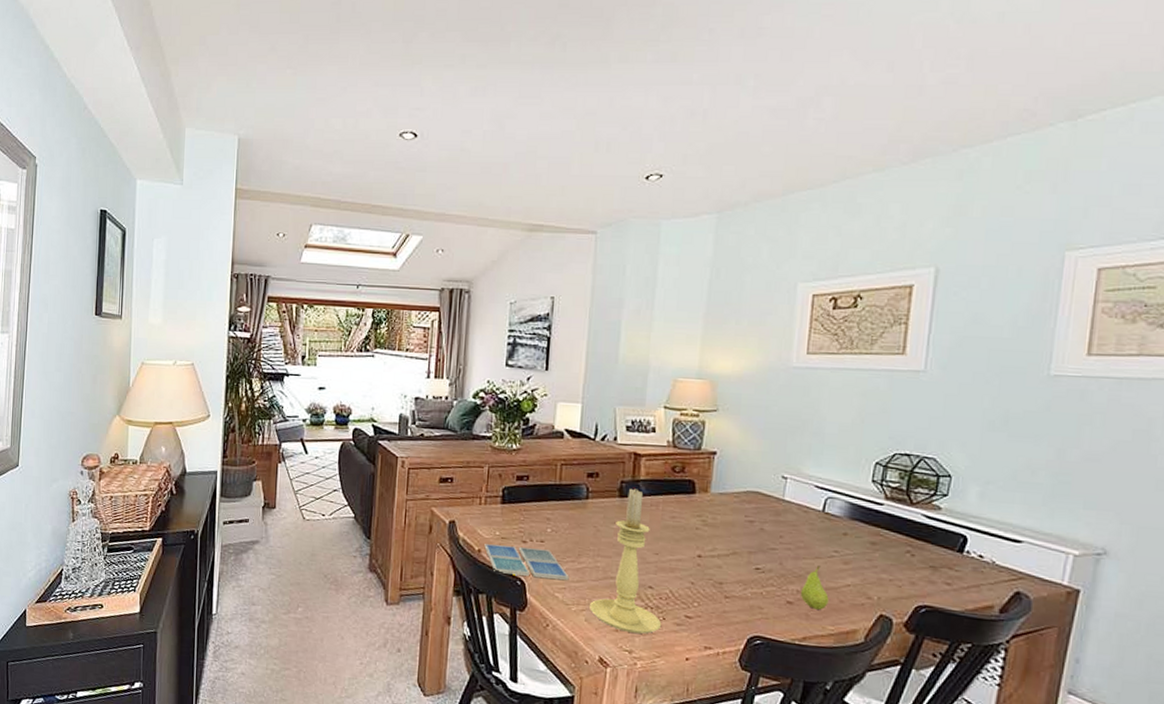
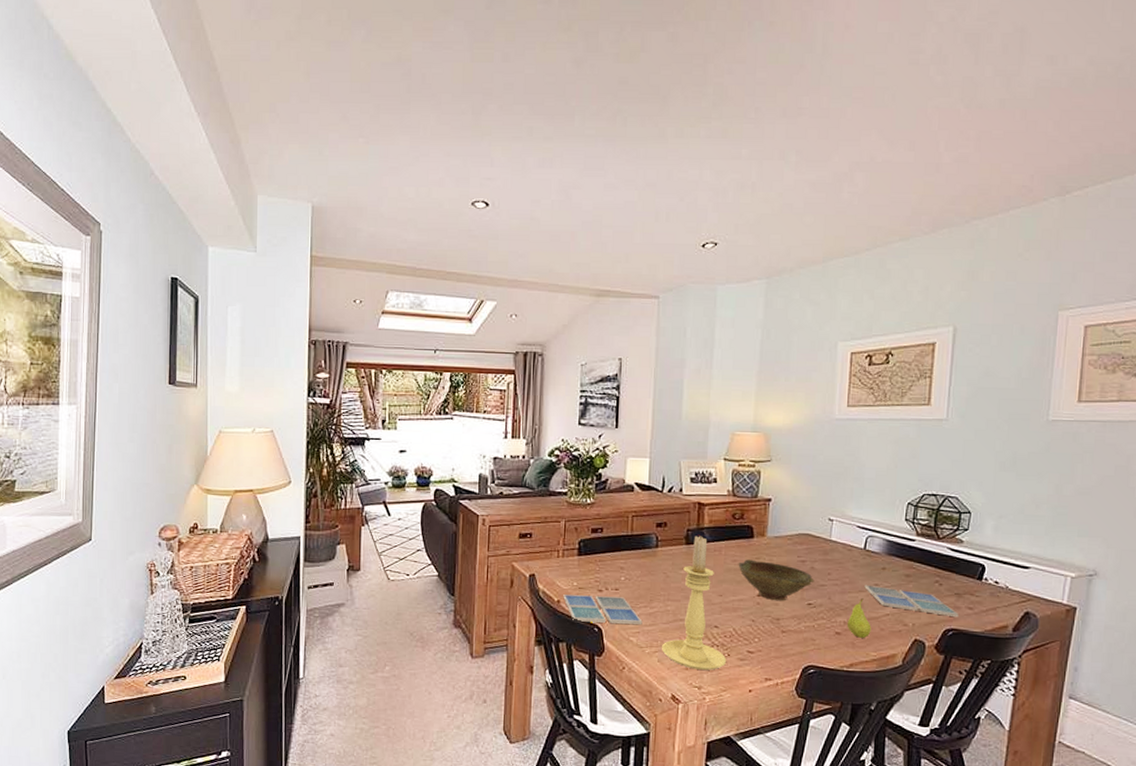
bowl: none [677,516,764,564] -> present [738,559,814,601]
drink coaster: none [822,550,934,594] -> present [864,584,959,618]

